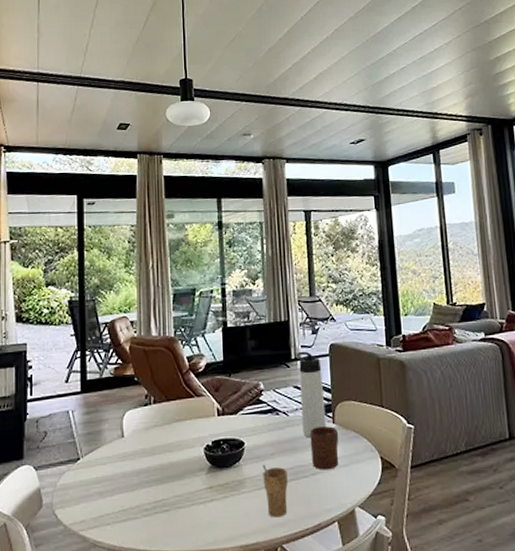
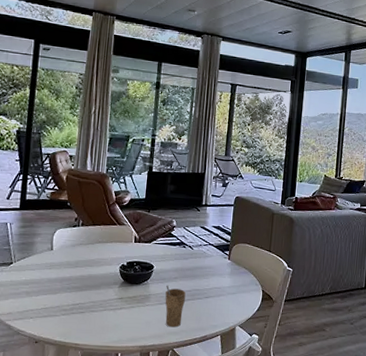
thermos bottle: present [296,351,326,439] -> none [203,199,226,269]
cup: present [309,426,339,470] -> none [207,261,232,296]

